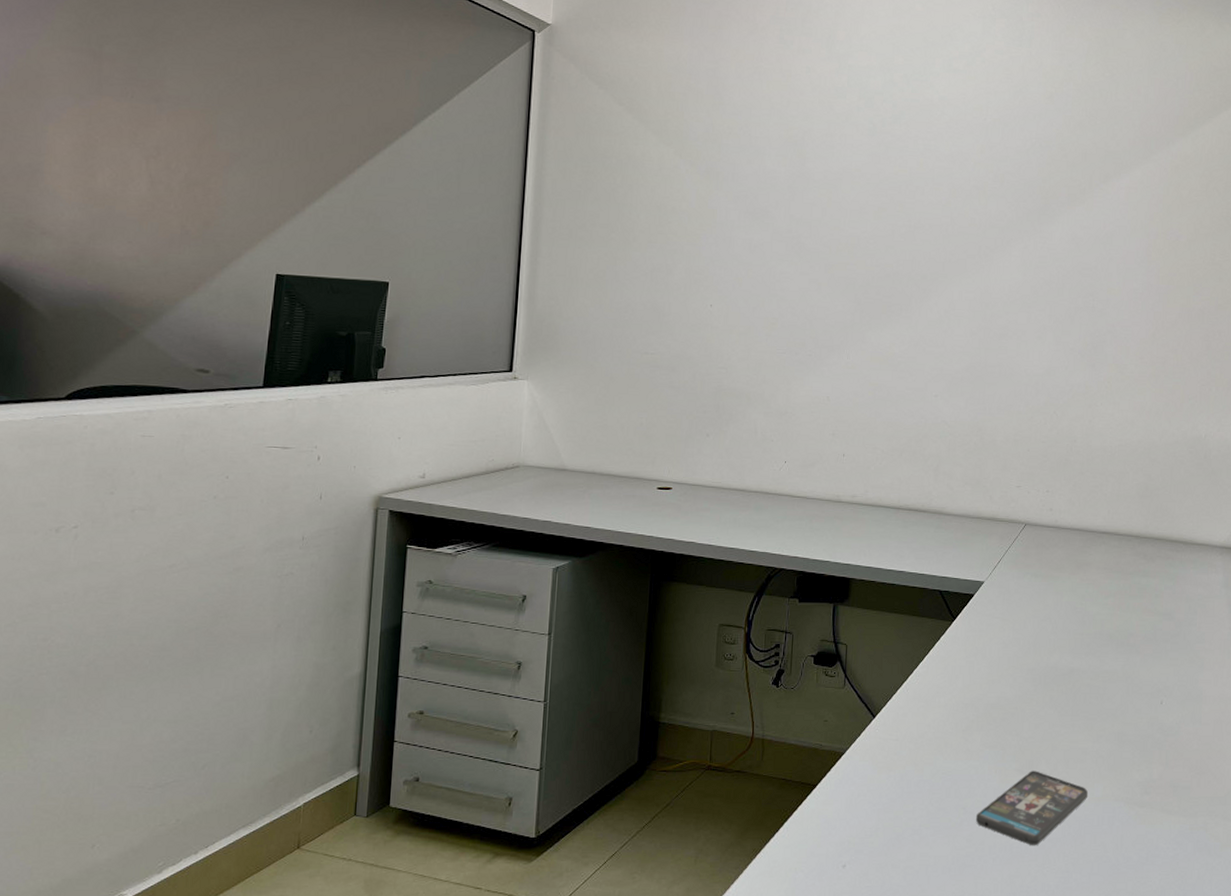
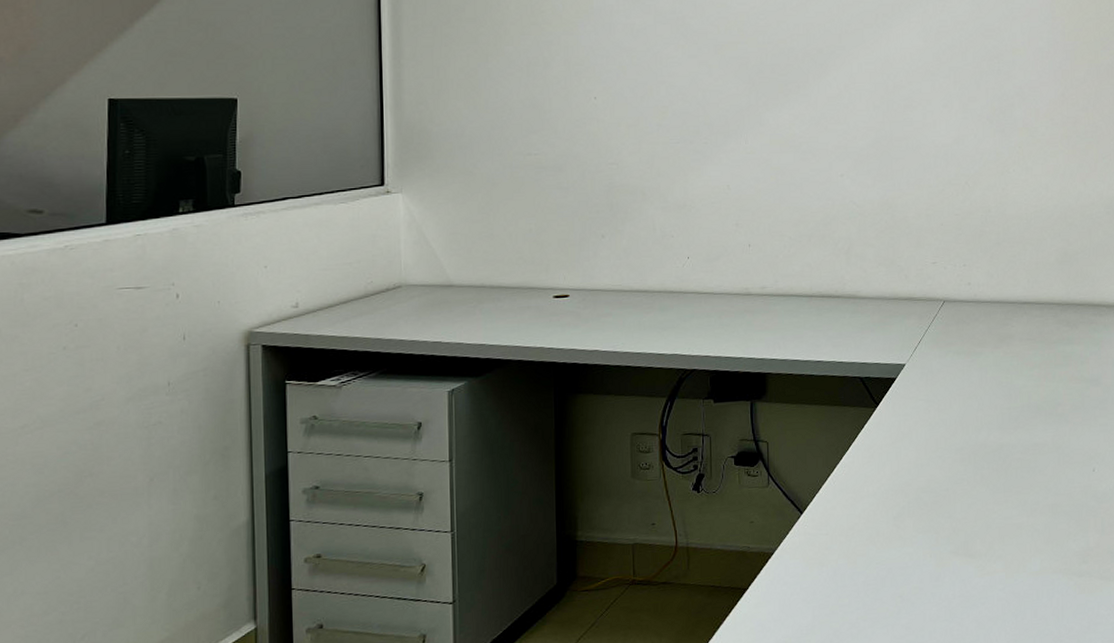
smartphone: present [975,771,1089,846] -> none [913,551,1026,627]

